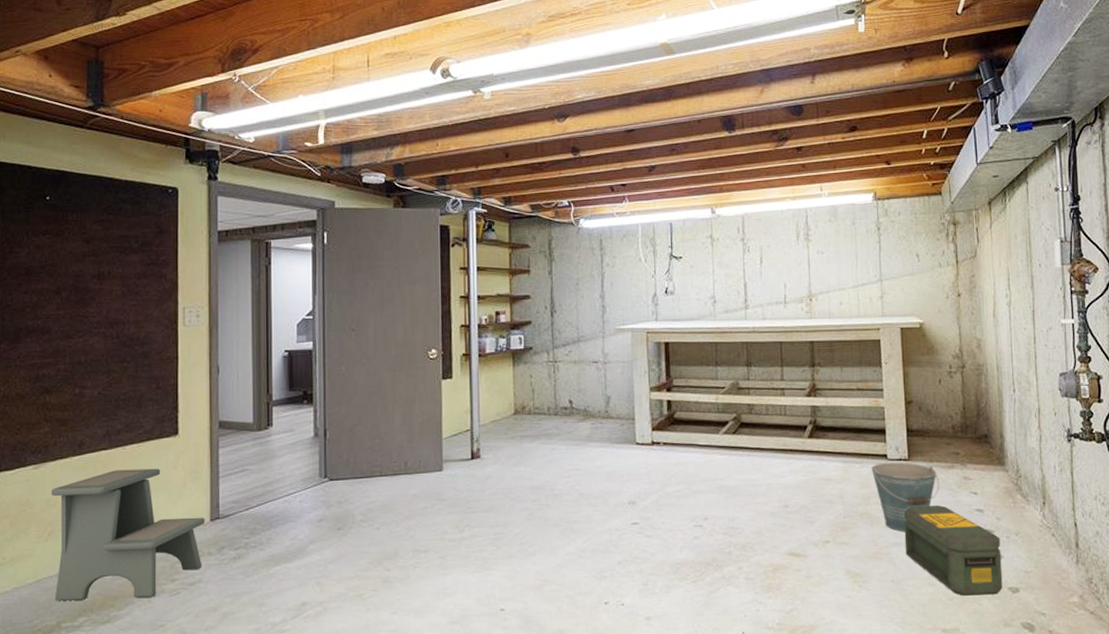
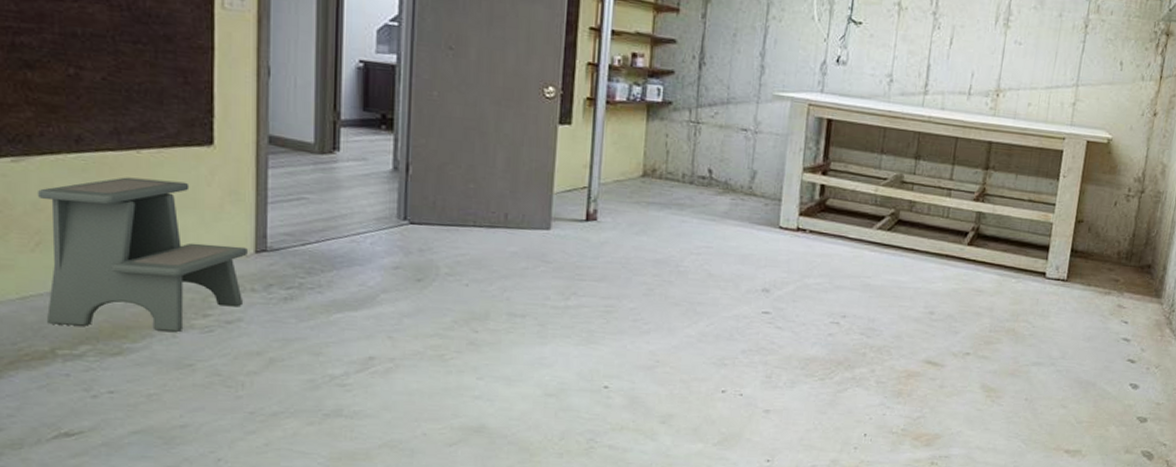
bucket: present [871,462,939,532] -> none [1026,280,1093,353]
storage container: present [903,505,1003,596] -> none [1044,327,1141,422]

